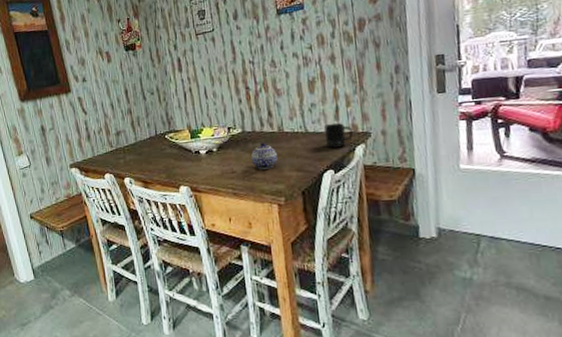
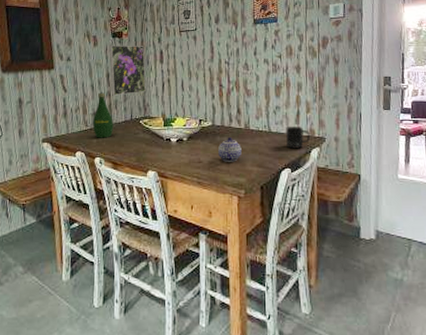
bottle: none [117,110,139,158] -> present [93,92,113,138]
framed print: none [124,55,167,113] -> present [109,45,146,96]

